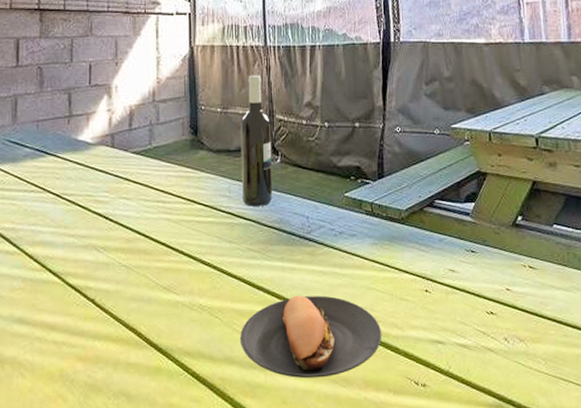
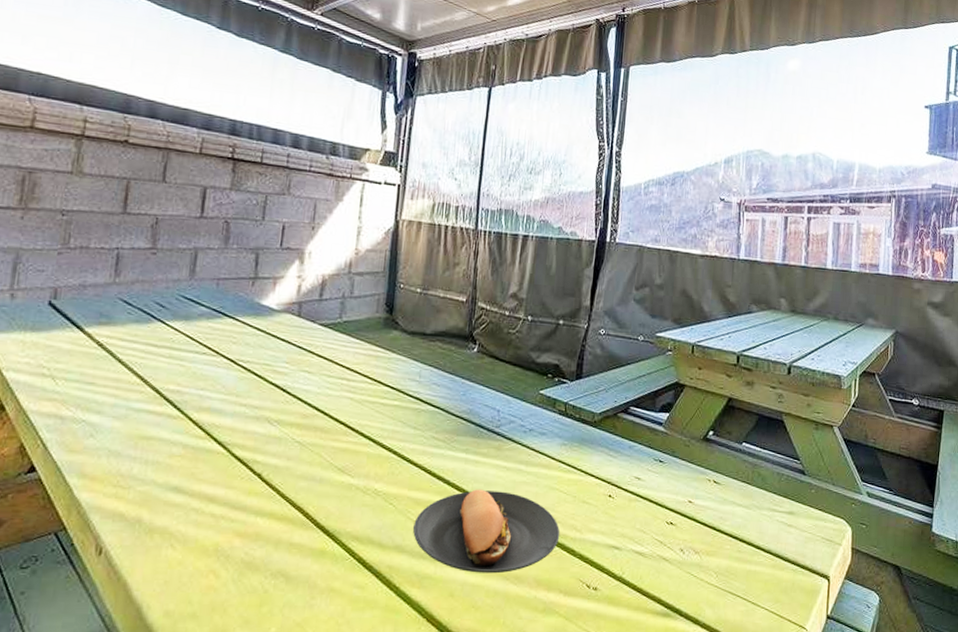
wine bottle: present [240,75,273,206] -> none [432,258,473,395]

